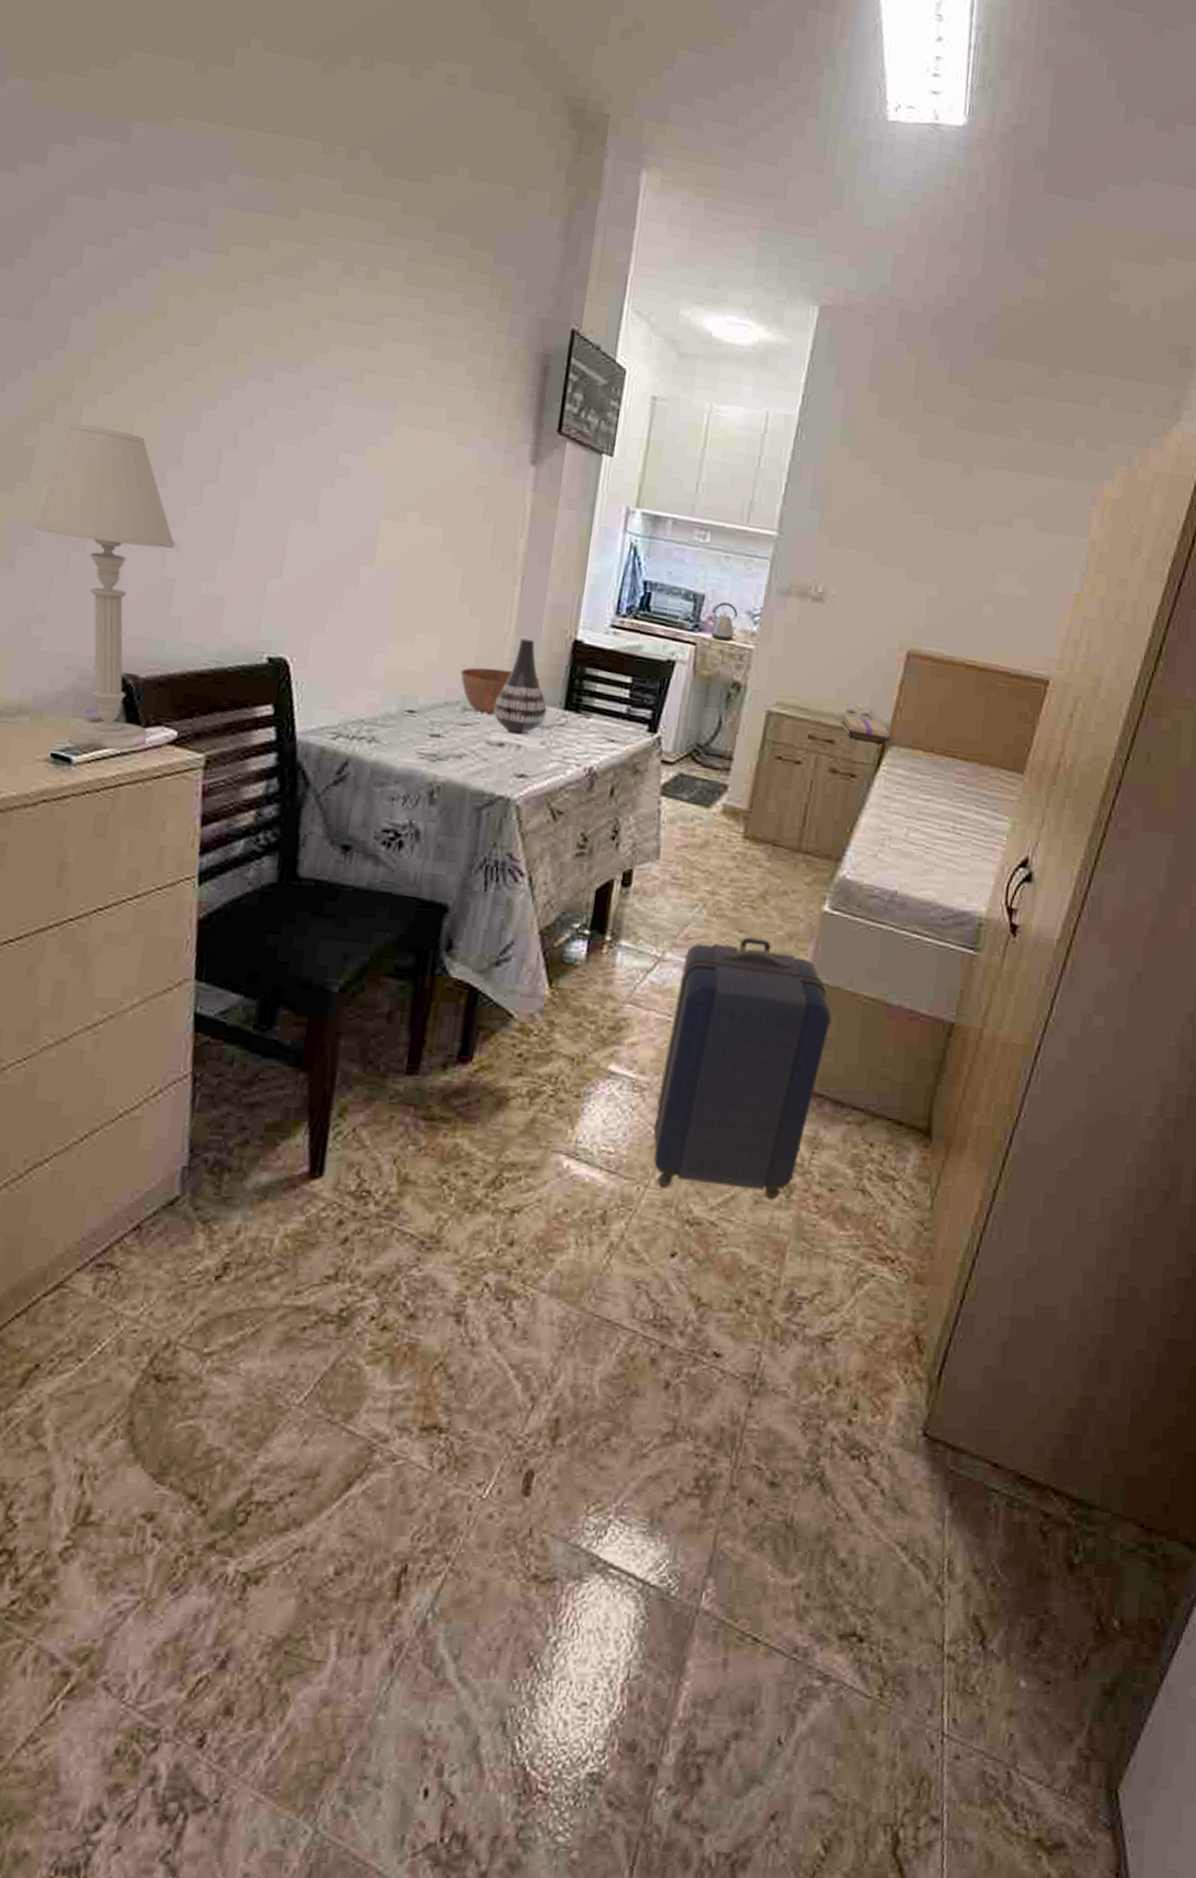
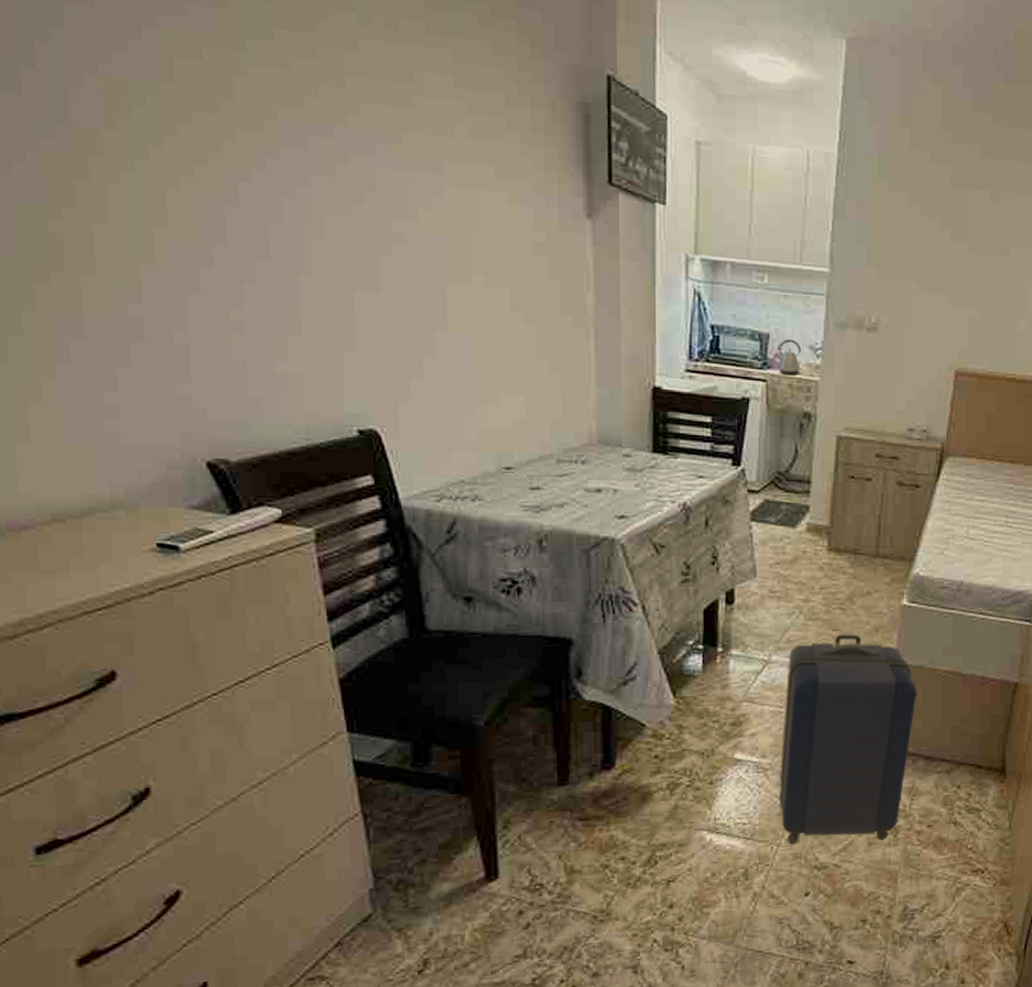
table lamp: present [33,422,176,751] -> none [81,204,251,536]
bowl: present [461,667,539,714] -> none [550,420,625,463]
vase: present [493,638,547,735] -> none [587,390,637,480]
books: present [840,714,890,744] -> none [902,432,946,456]

